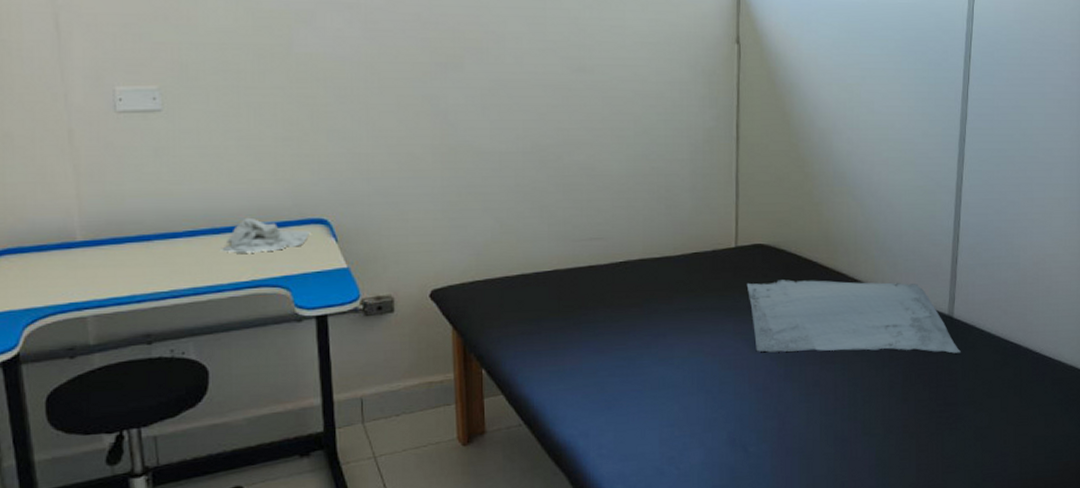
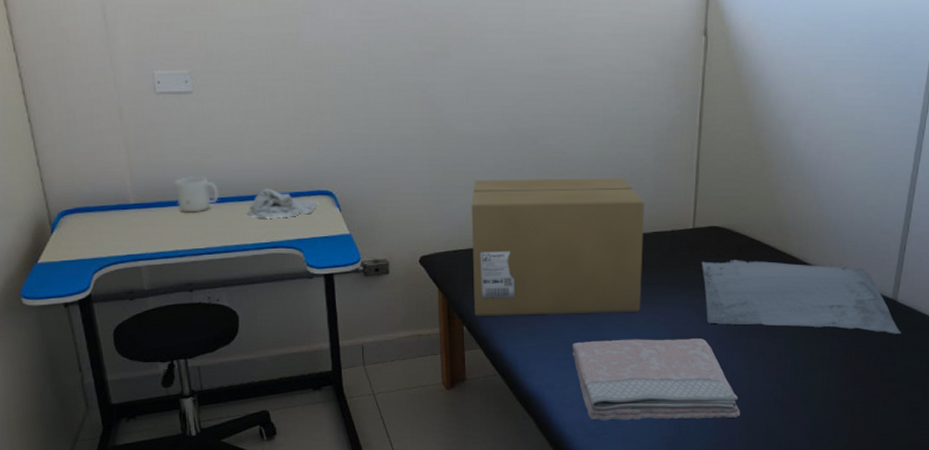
mug: none [132,207,191,250] -> present [173,176,220,213]
box: none [489,194,683,357] -> present [471,177,645,316]
towel: none [607,369,798,471] -> present [571,339,740,421]

